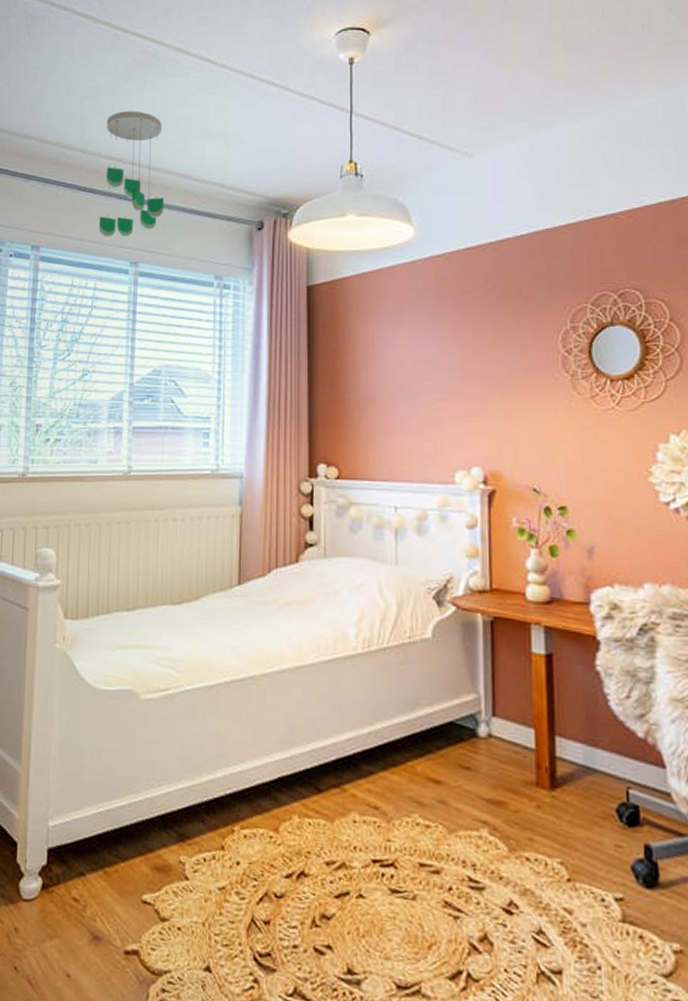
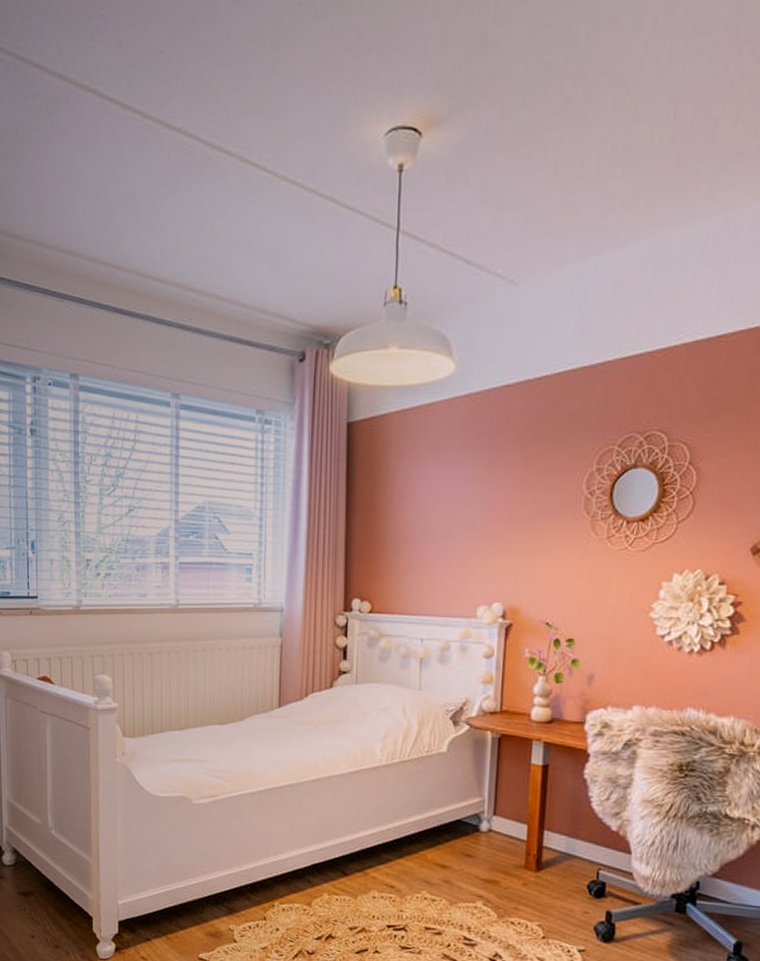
ceiling mobile: present [98,111,164,238] -> none [138,221,204,367]

